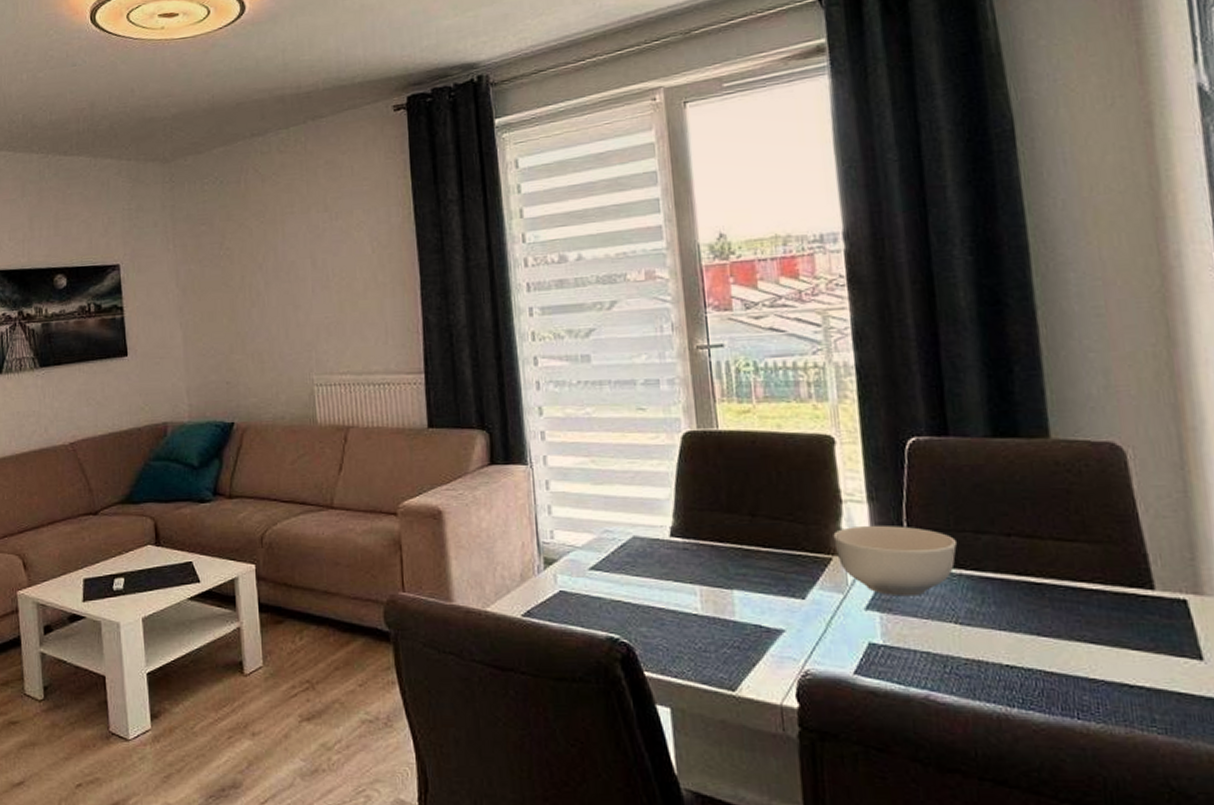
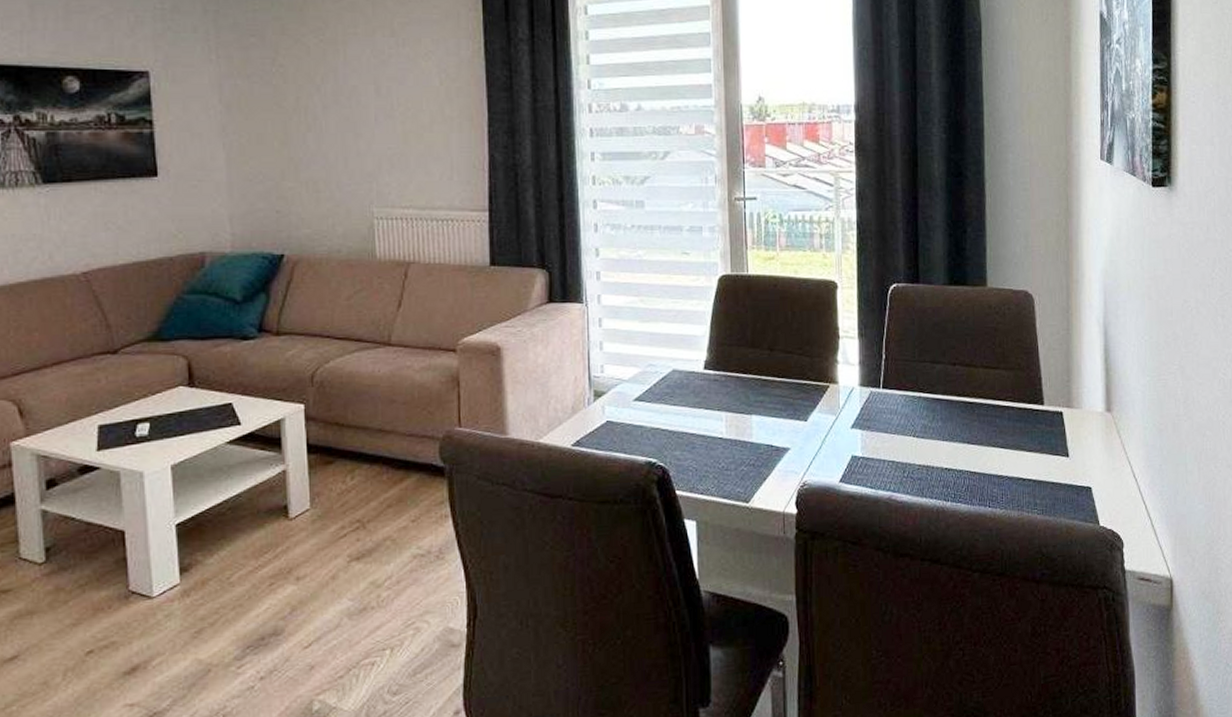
bowl: present [833,525,958,597] -> none [831,357,920,416]

